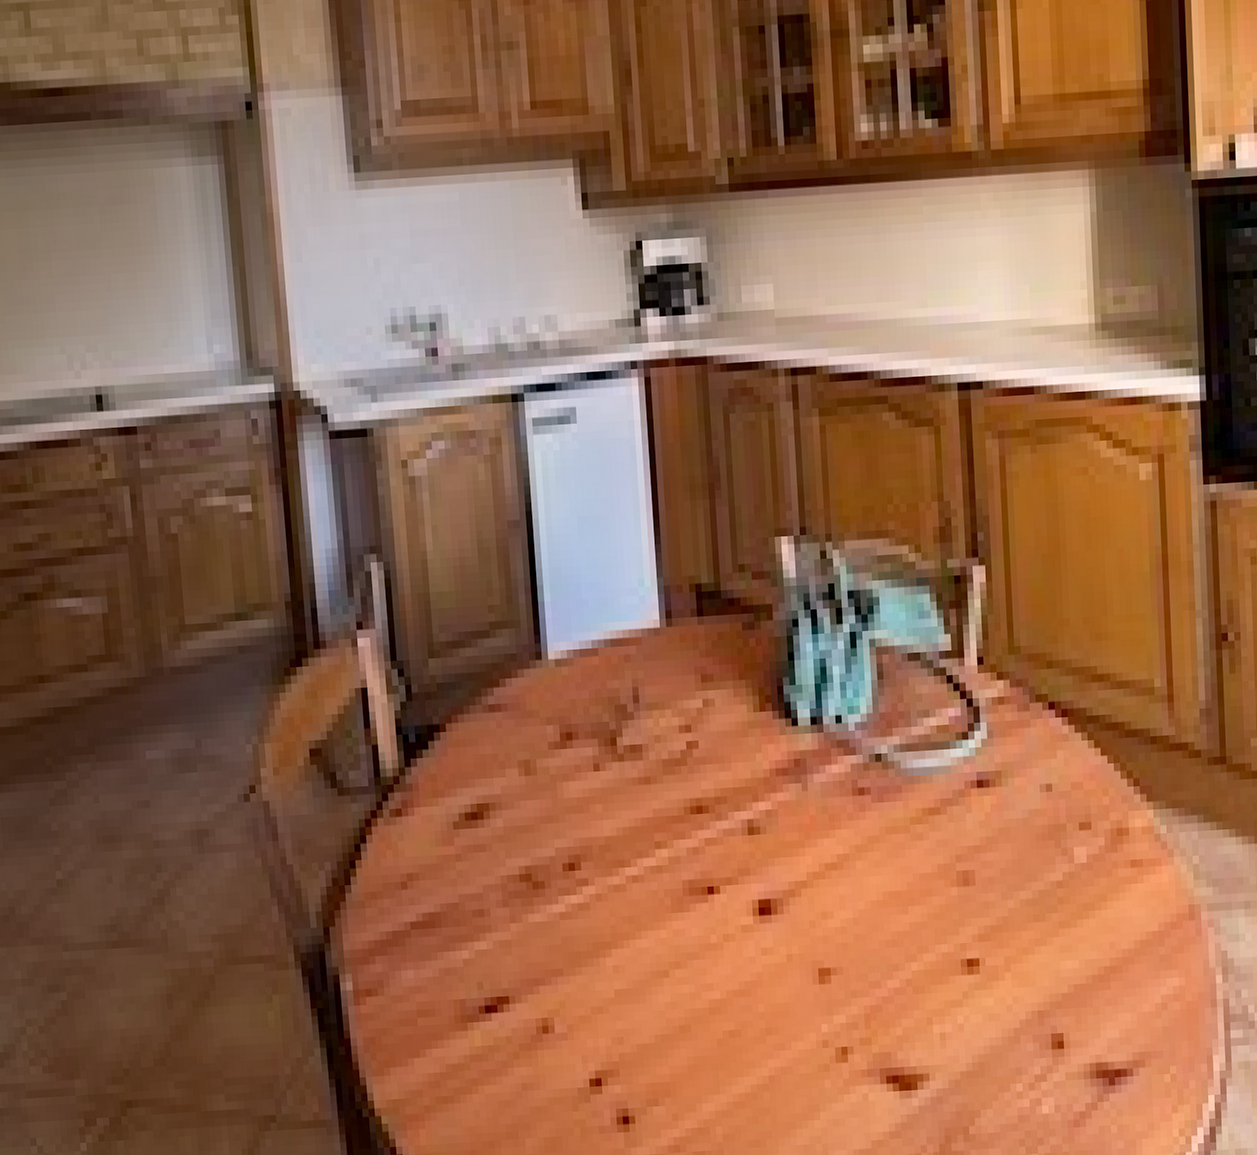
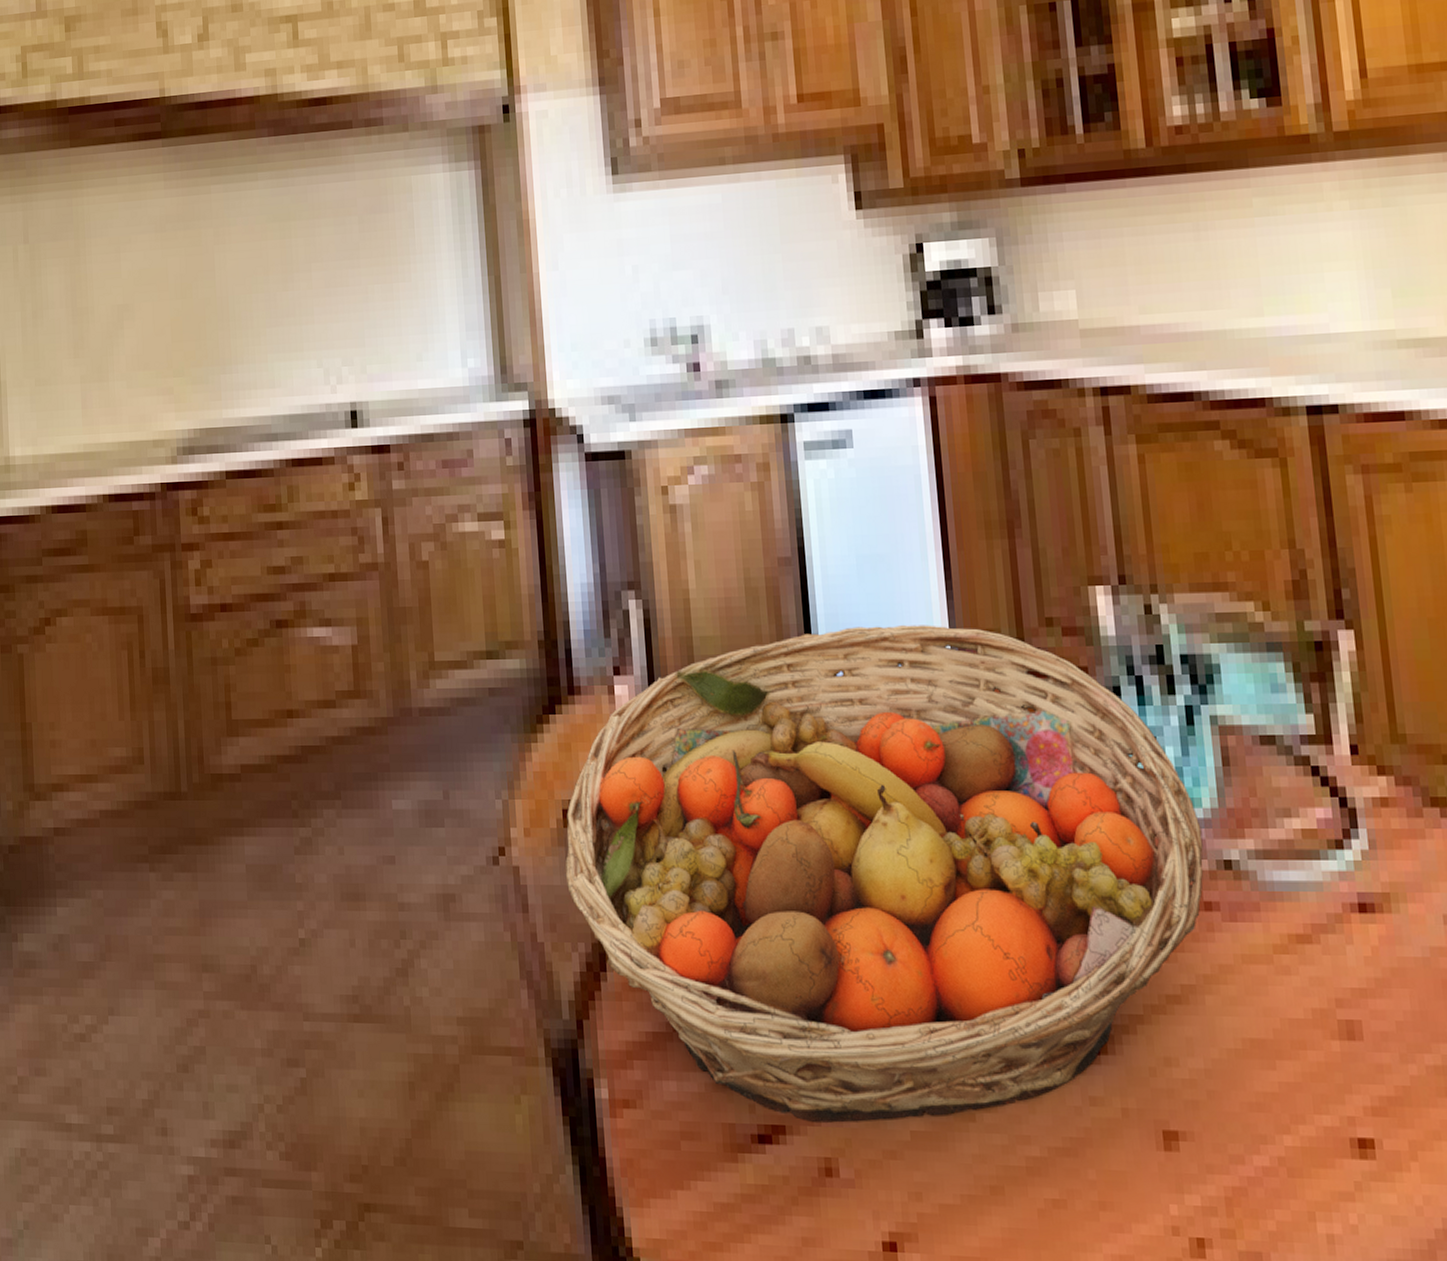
fruit basket: none [312,574,860,991] -> present [564,625,1204,1123]

